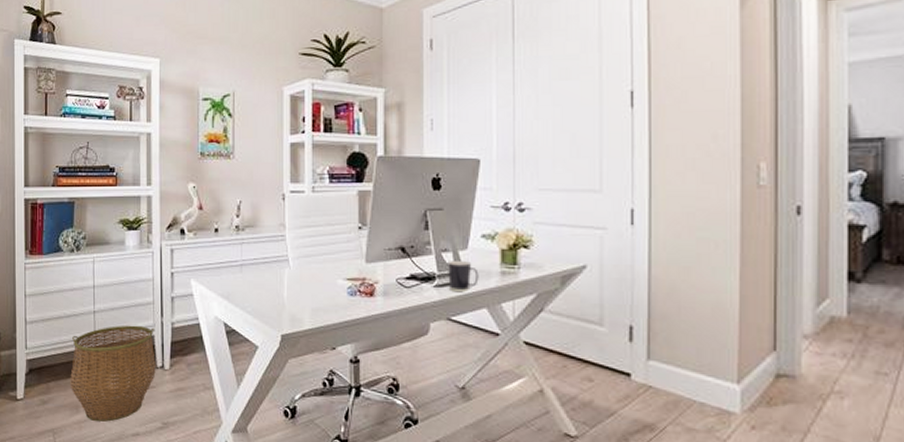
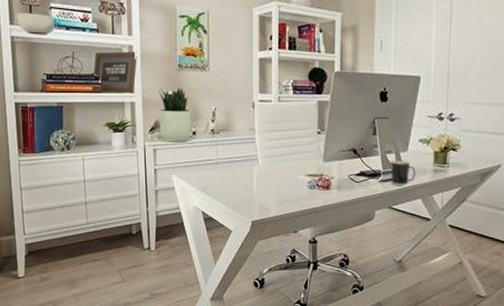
bowl: none [30,101,73,125] -> present [15,13,58,35]
basket: present [70,325,157,422] -> none [66,214,144,294]
picture frame: none [105,139,156,186] -> present [91,51,138,94]
planter: none [174,179,217,241] -> present [156,88,195,143]

